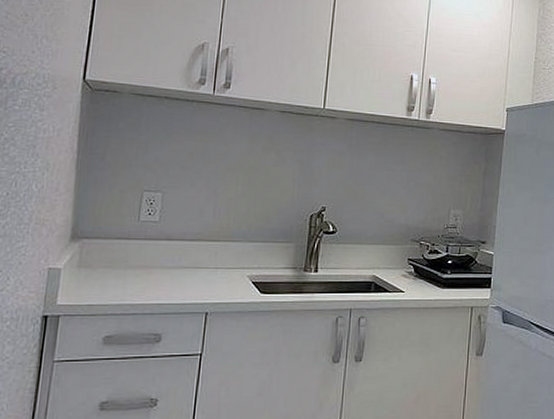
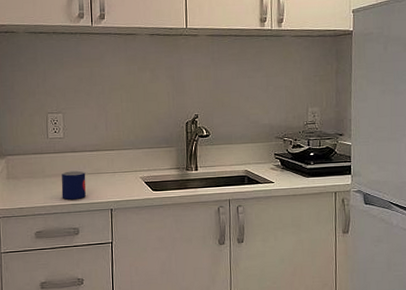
mug: none [145,262,181,298] -> present [61,170,86,200]

